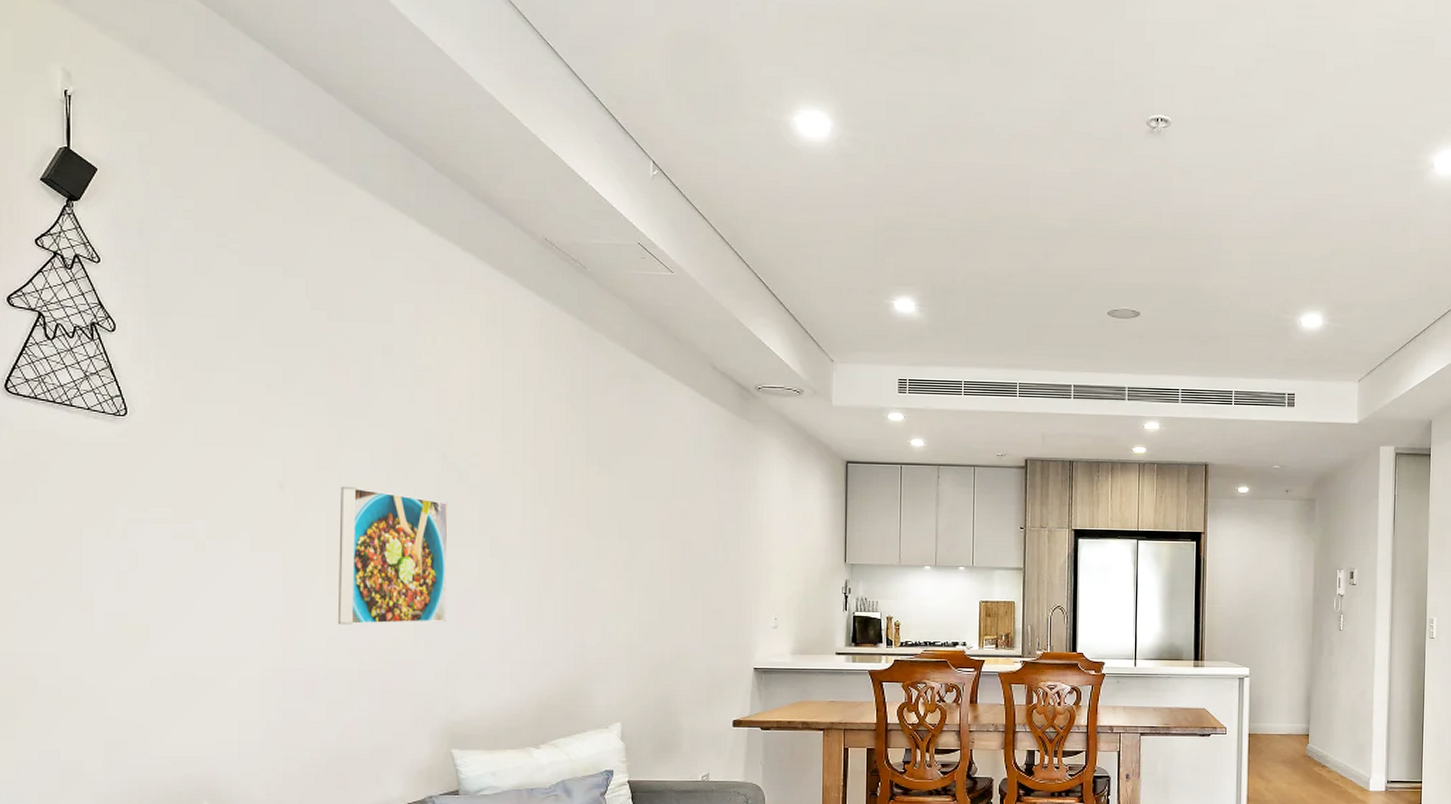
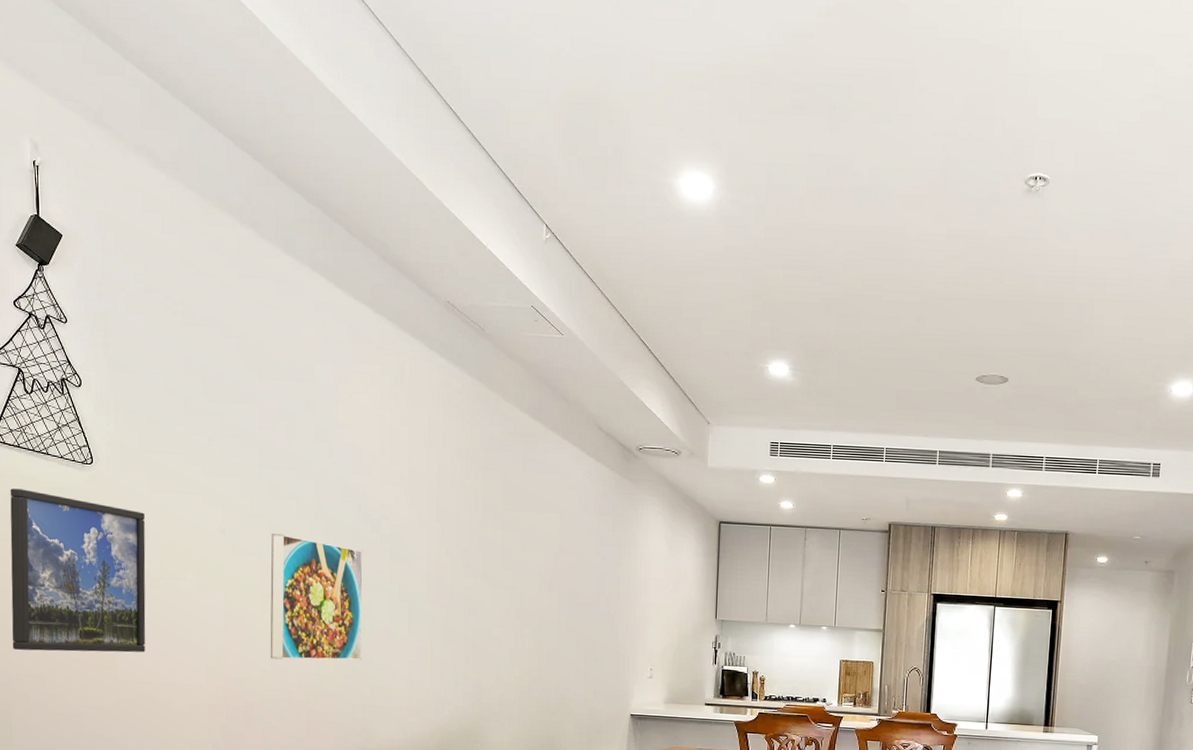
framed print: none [19,444,189,627] -> present [10,488,146,653]

